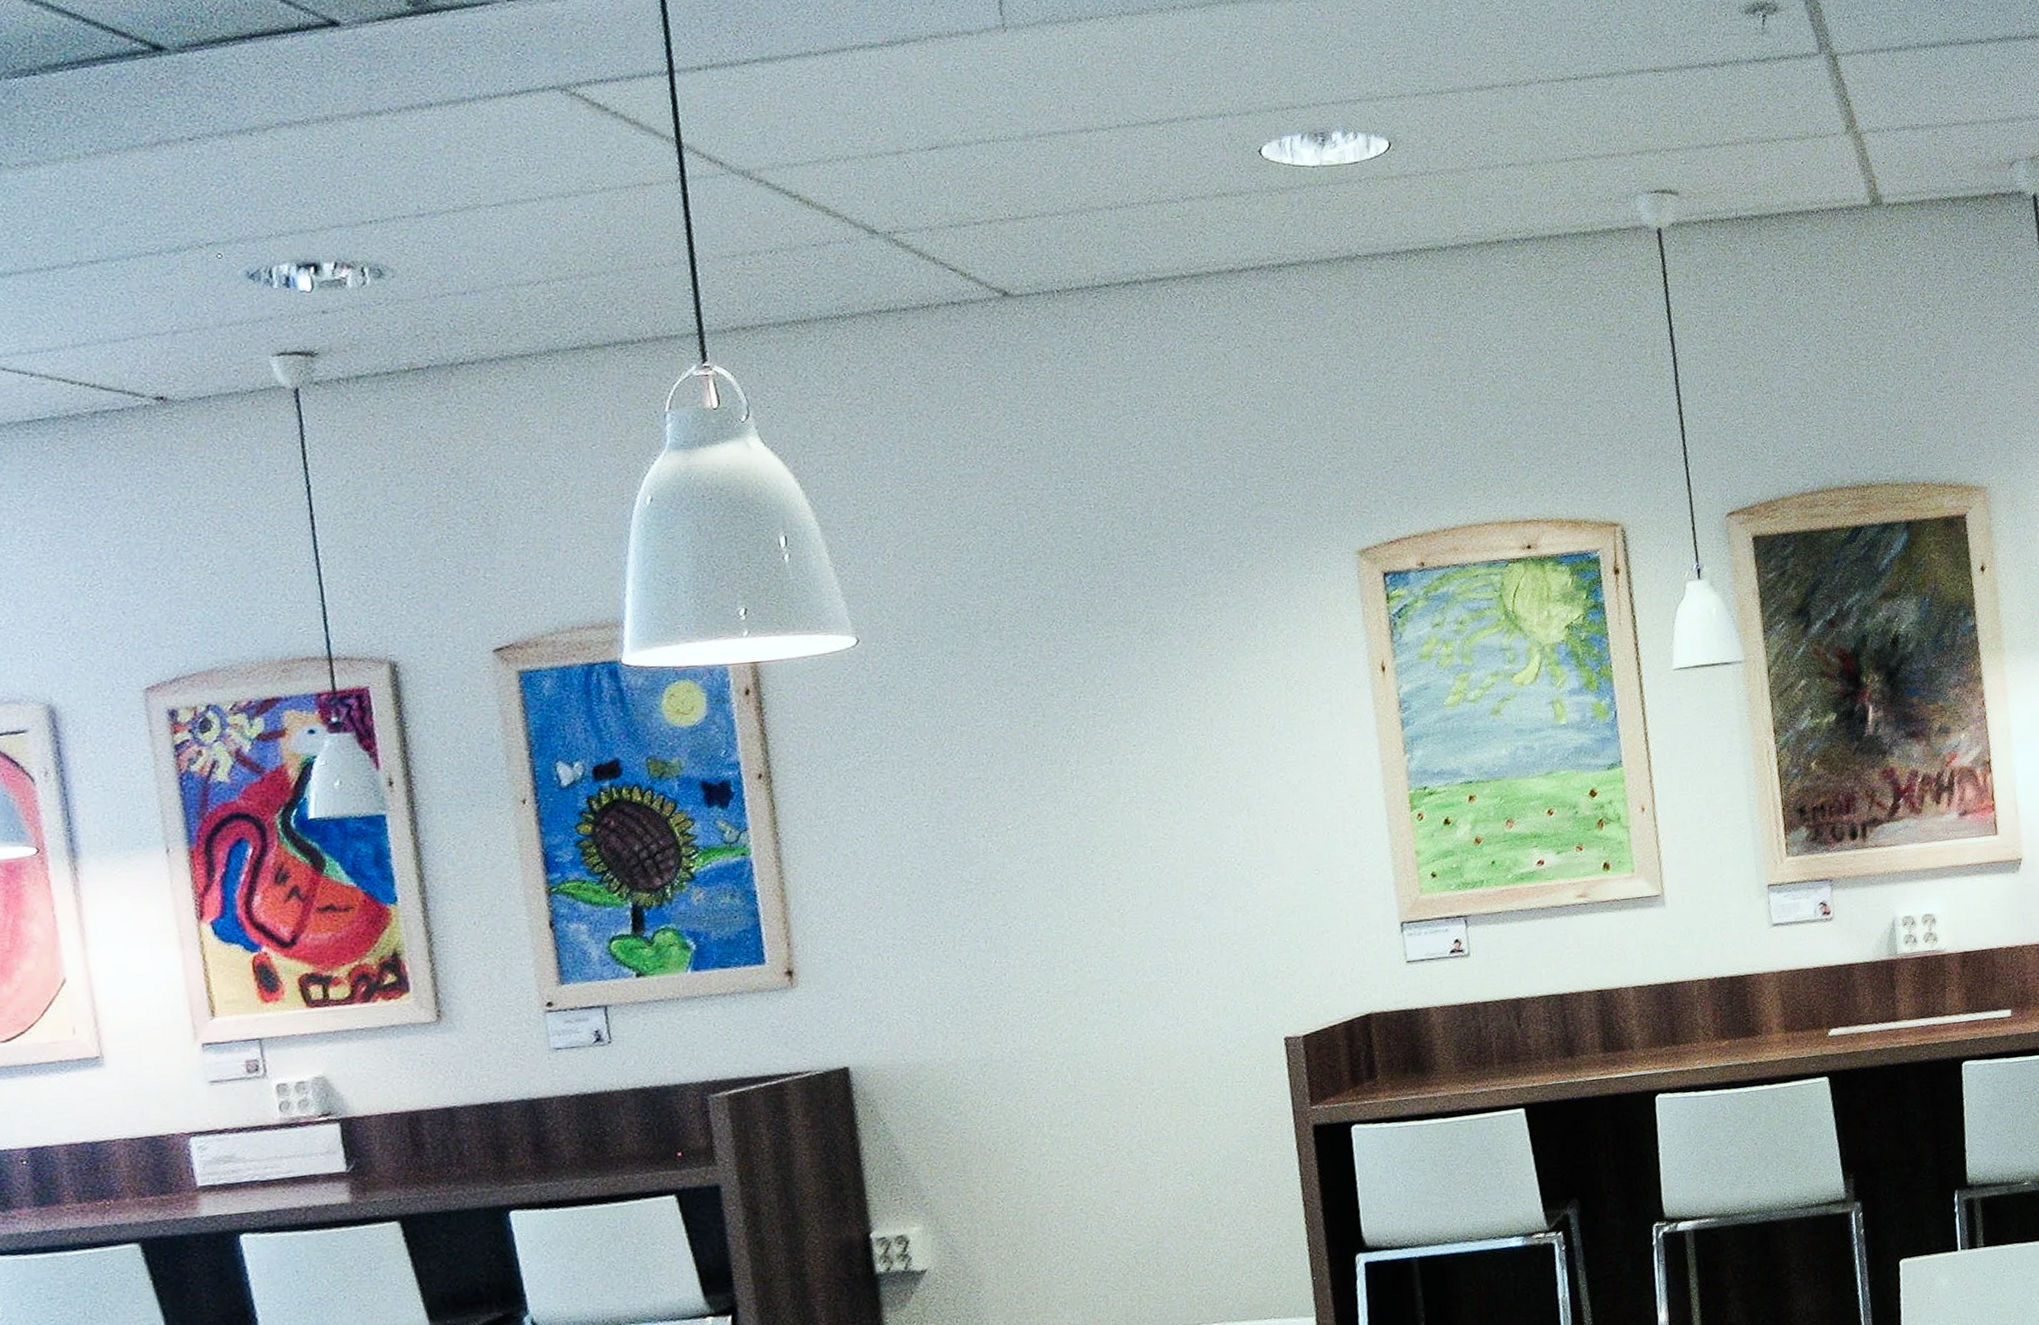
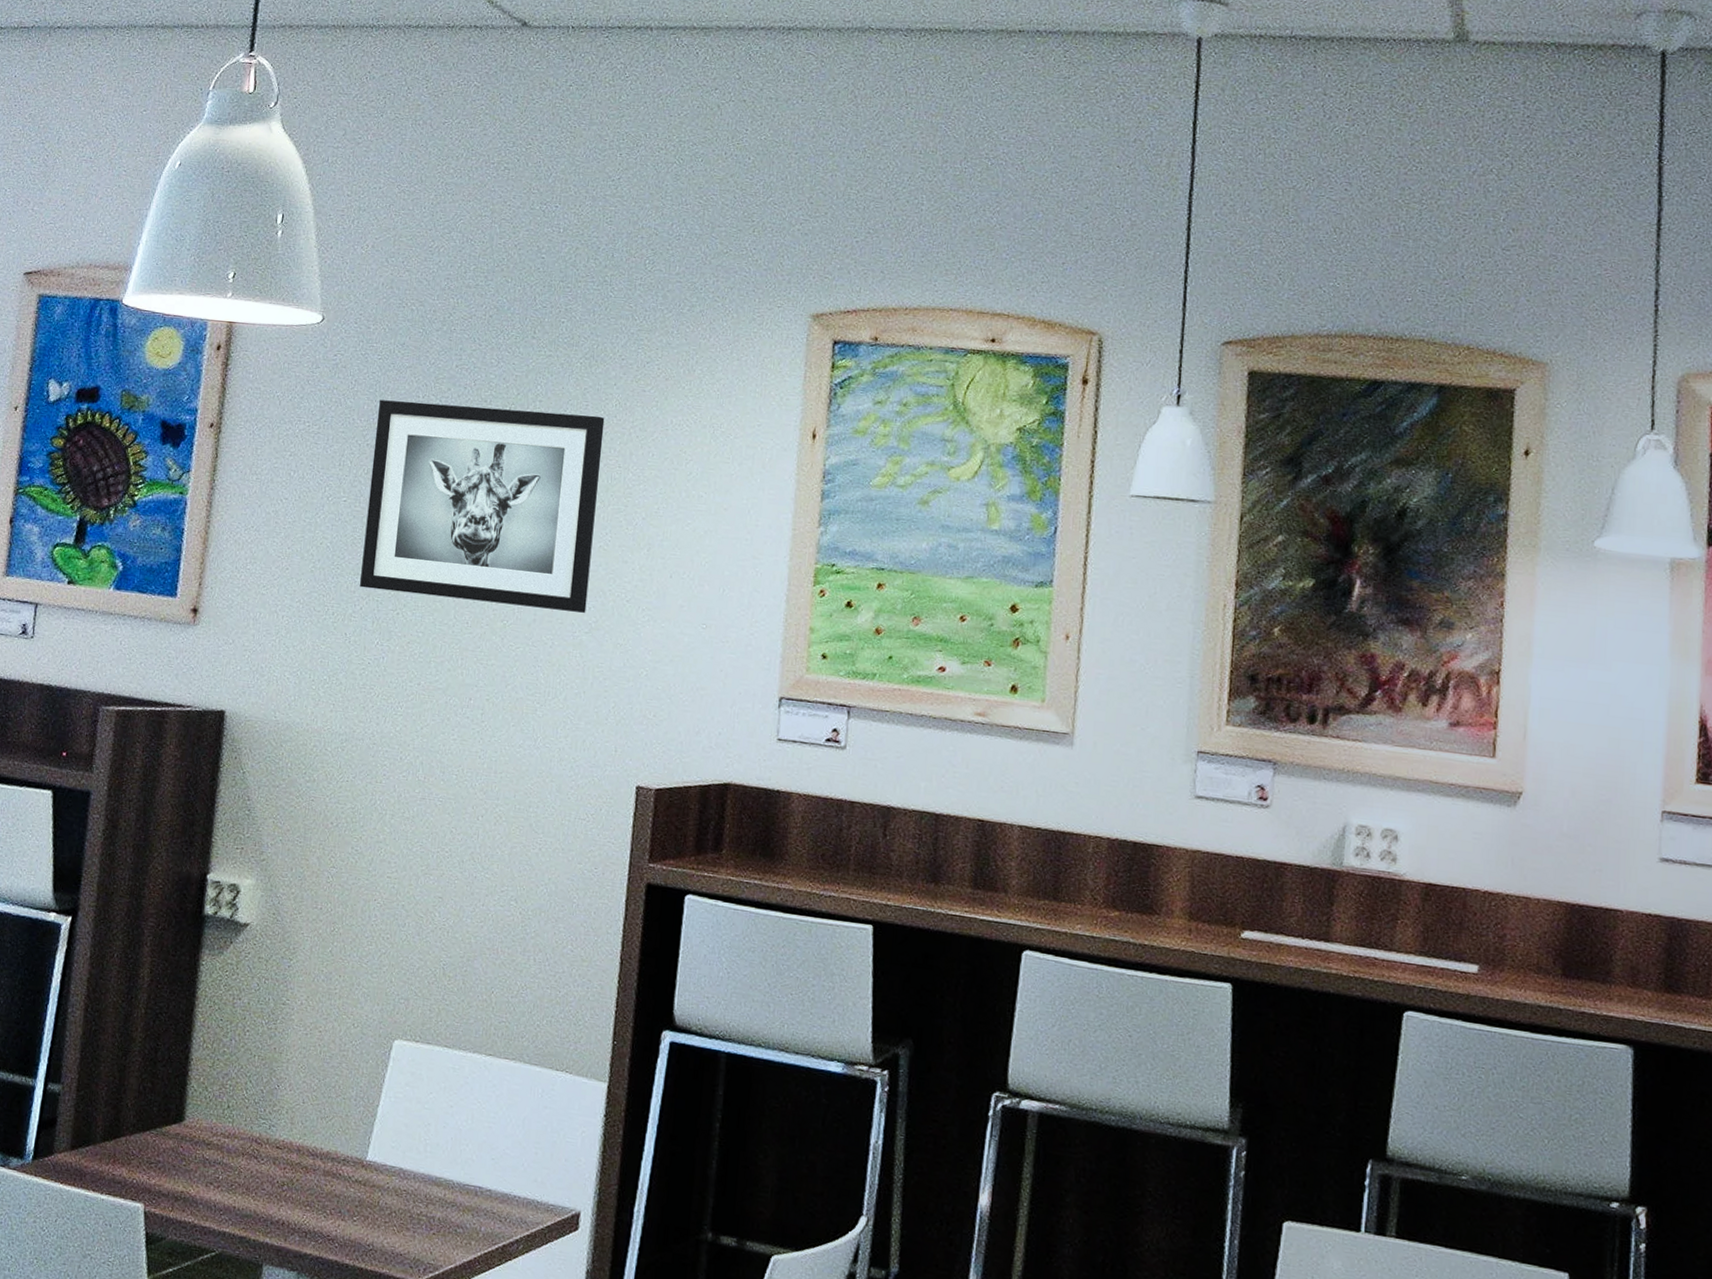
wall art: none [940,688,1200,910] -> present [360,400,605,613]

